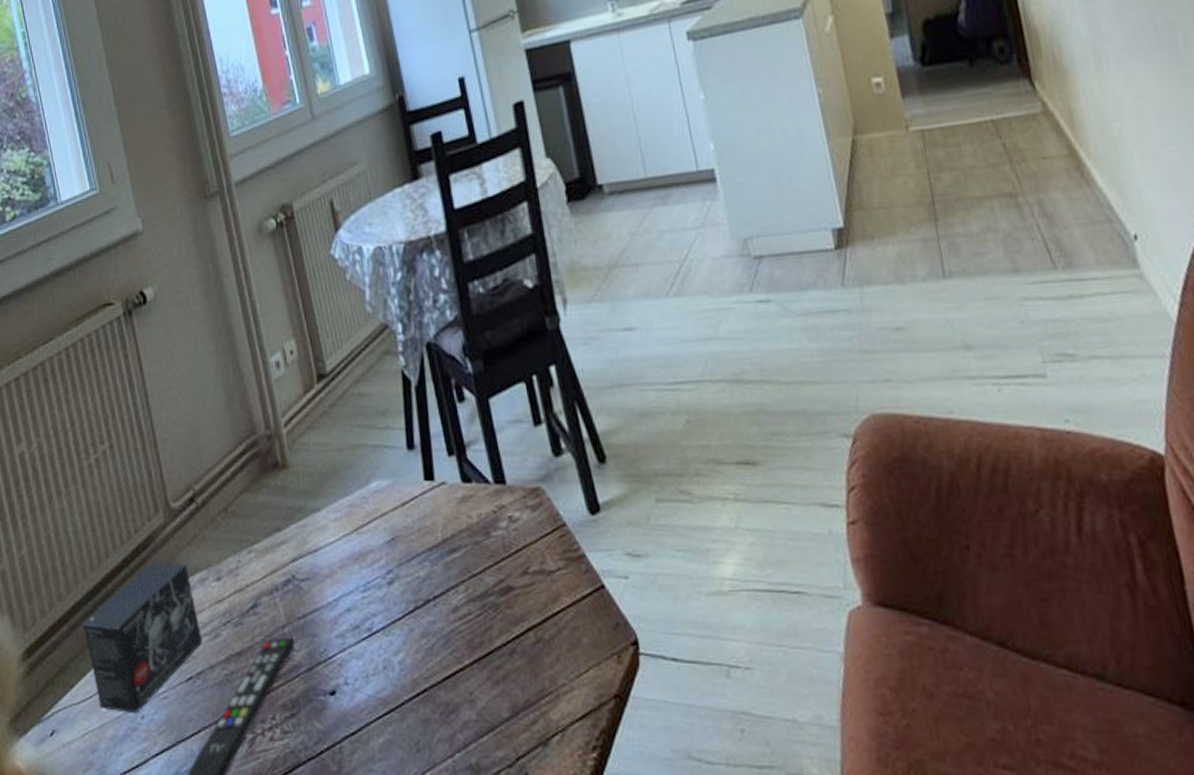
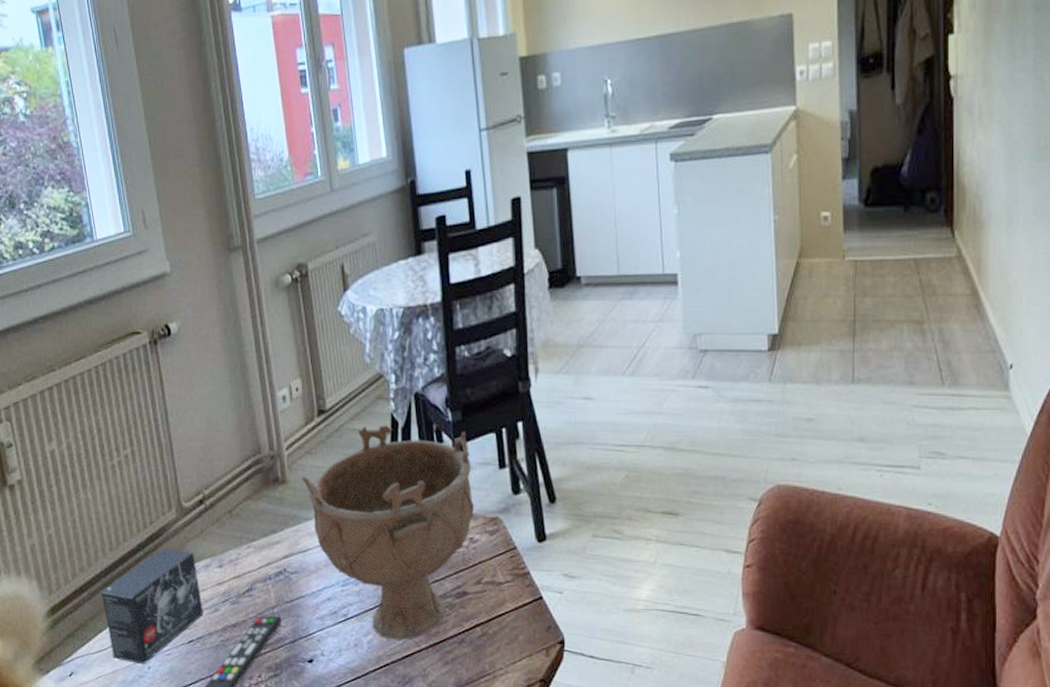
decorative bowl: none [304,384,511,657] -> present [301,425,475,641]

